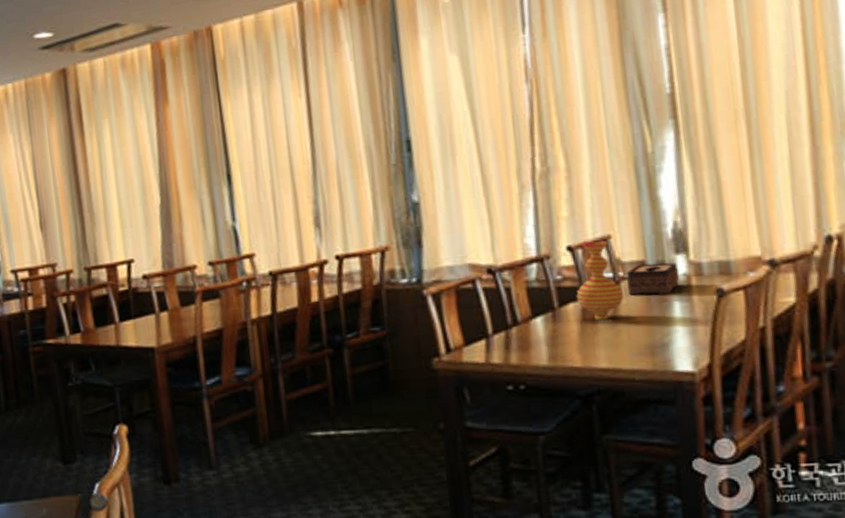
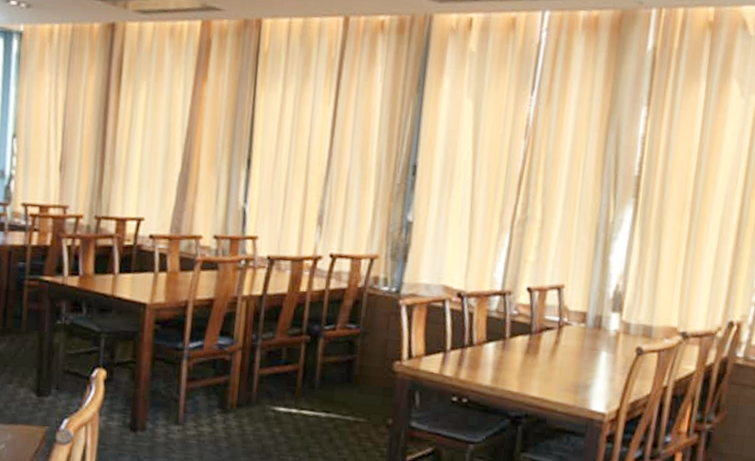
vase: present [576,240,624,320] -> none [525,286,564,356]
tissue box: present [626,262,679,296] -> none [567,315,612,344]

